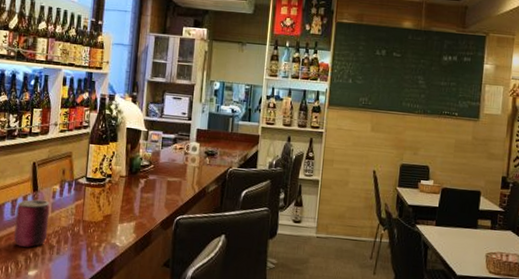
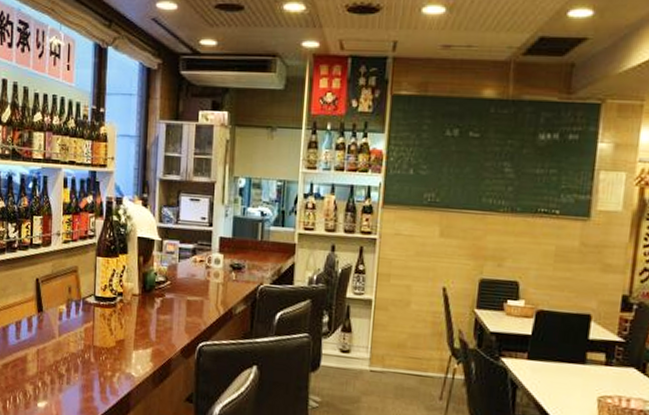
can: present [14,199,50,247] -> none [20,321,57,376]

